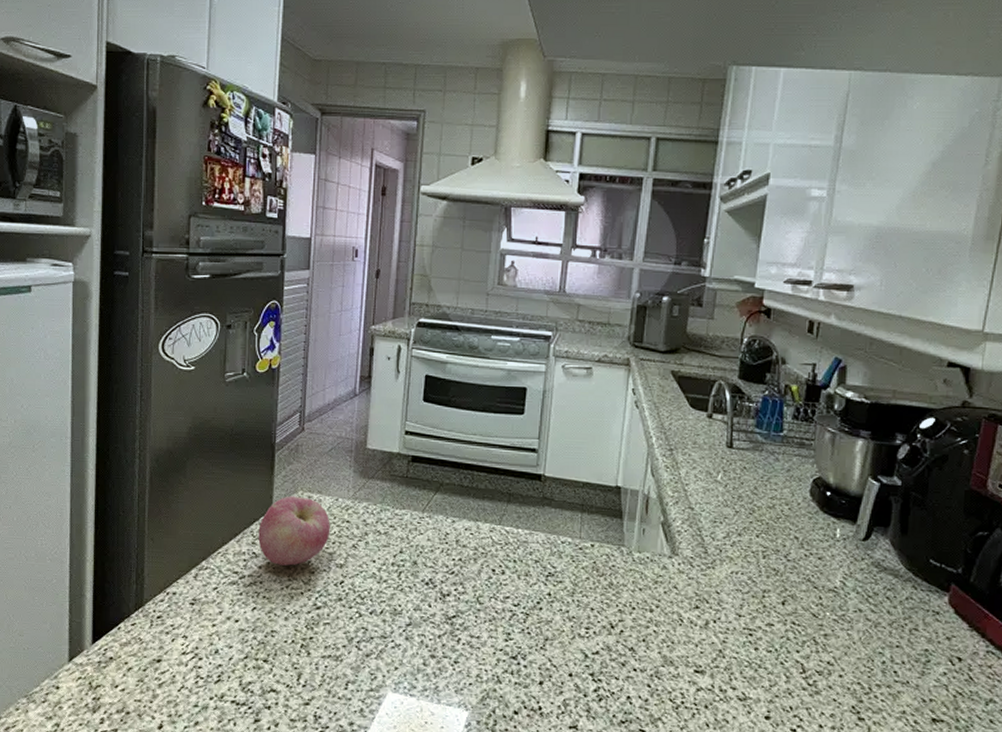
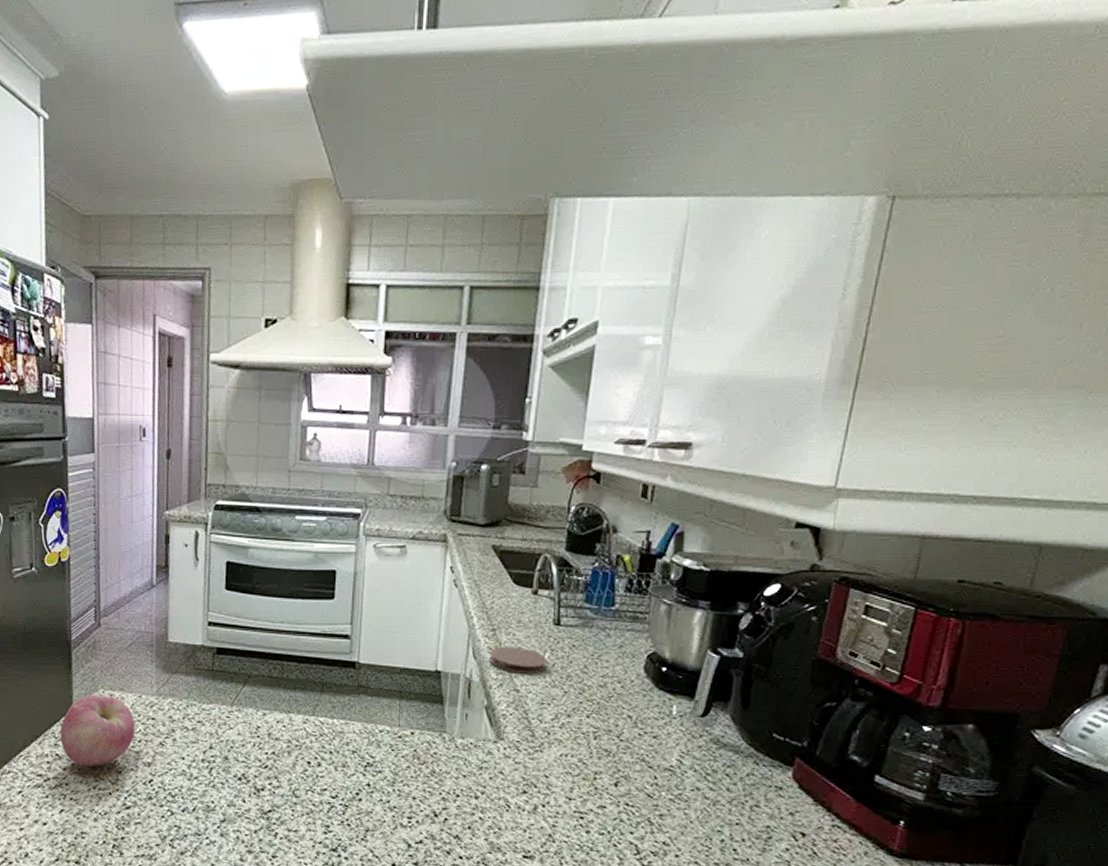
coaster: none [666,465,720,493] -> present [489,646,547,674]

